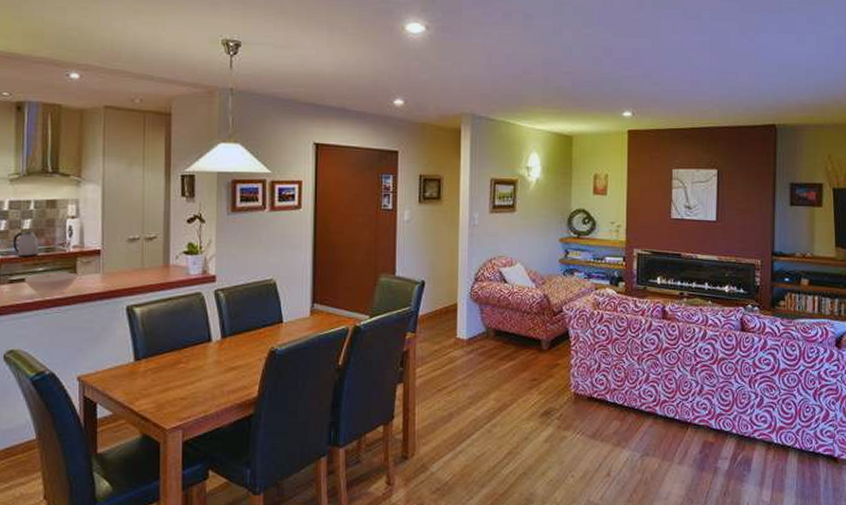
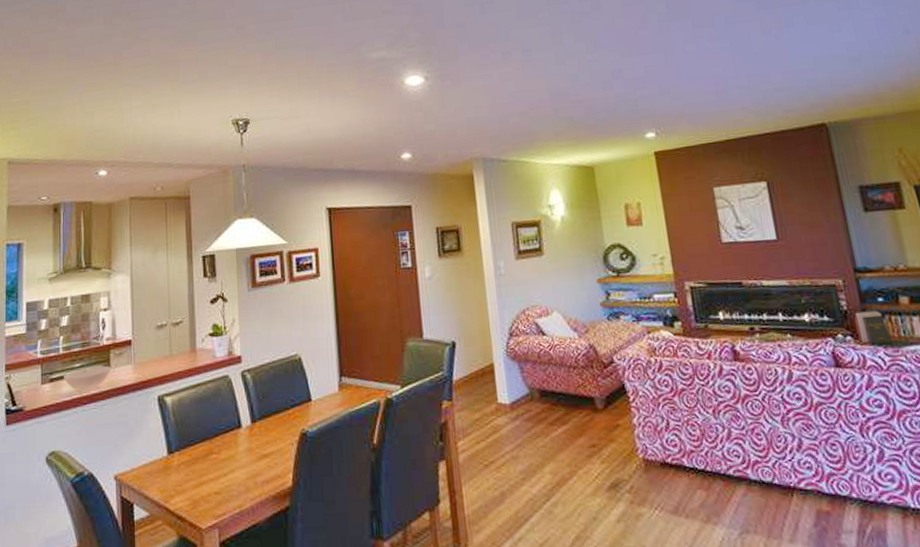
kettle: present [13,231,39,258] -> none [53,328,75,356]
books: none [764,288,789,315] -> present [854,310,893,345]

